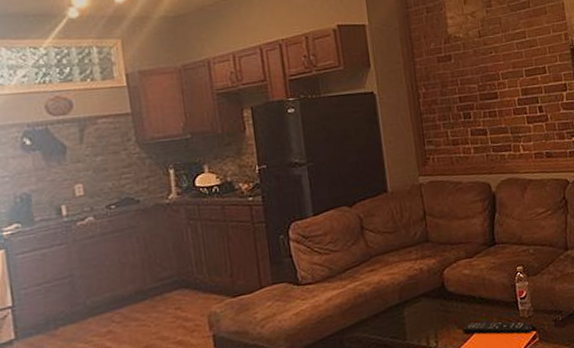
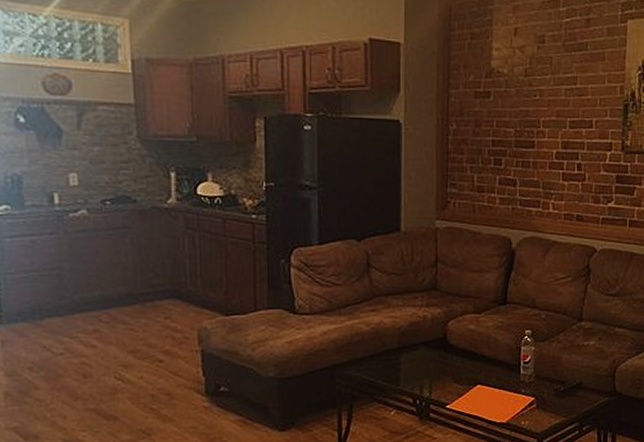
remote control: present [462,321,534,334] -> none [459,378,533,399]

